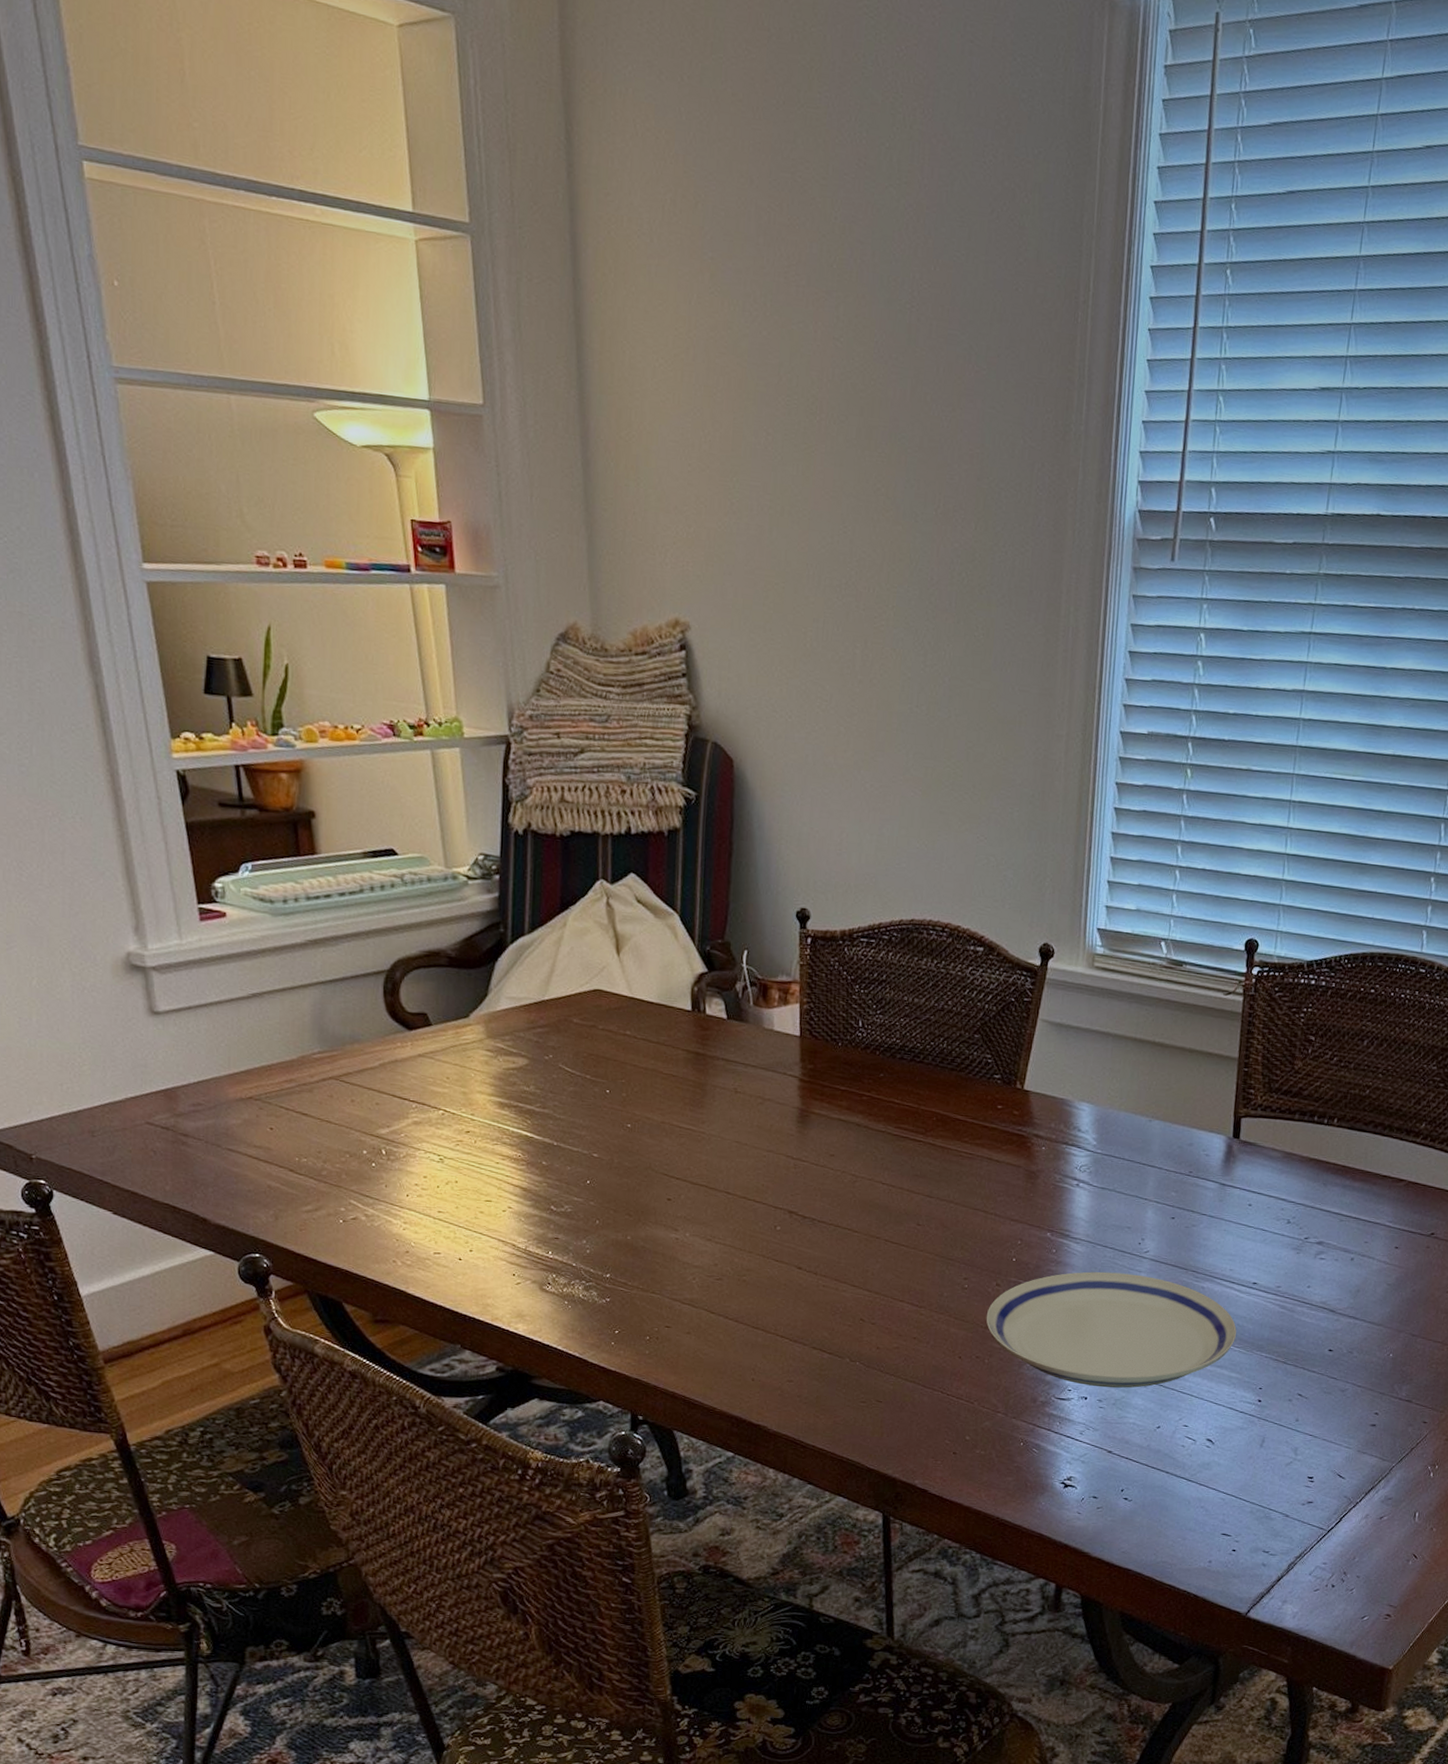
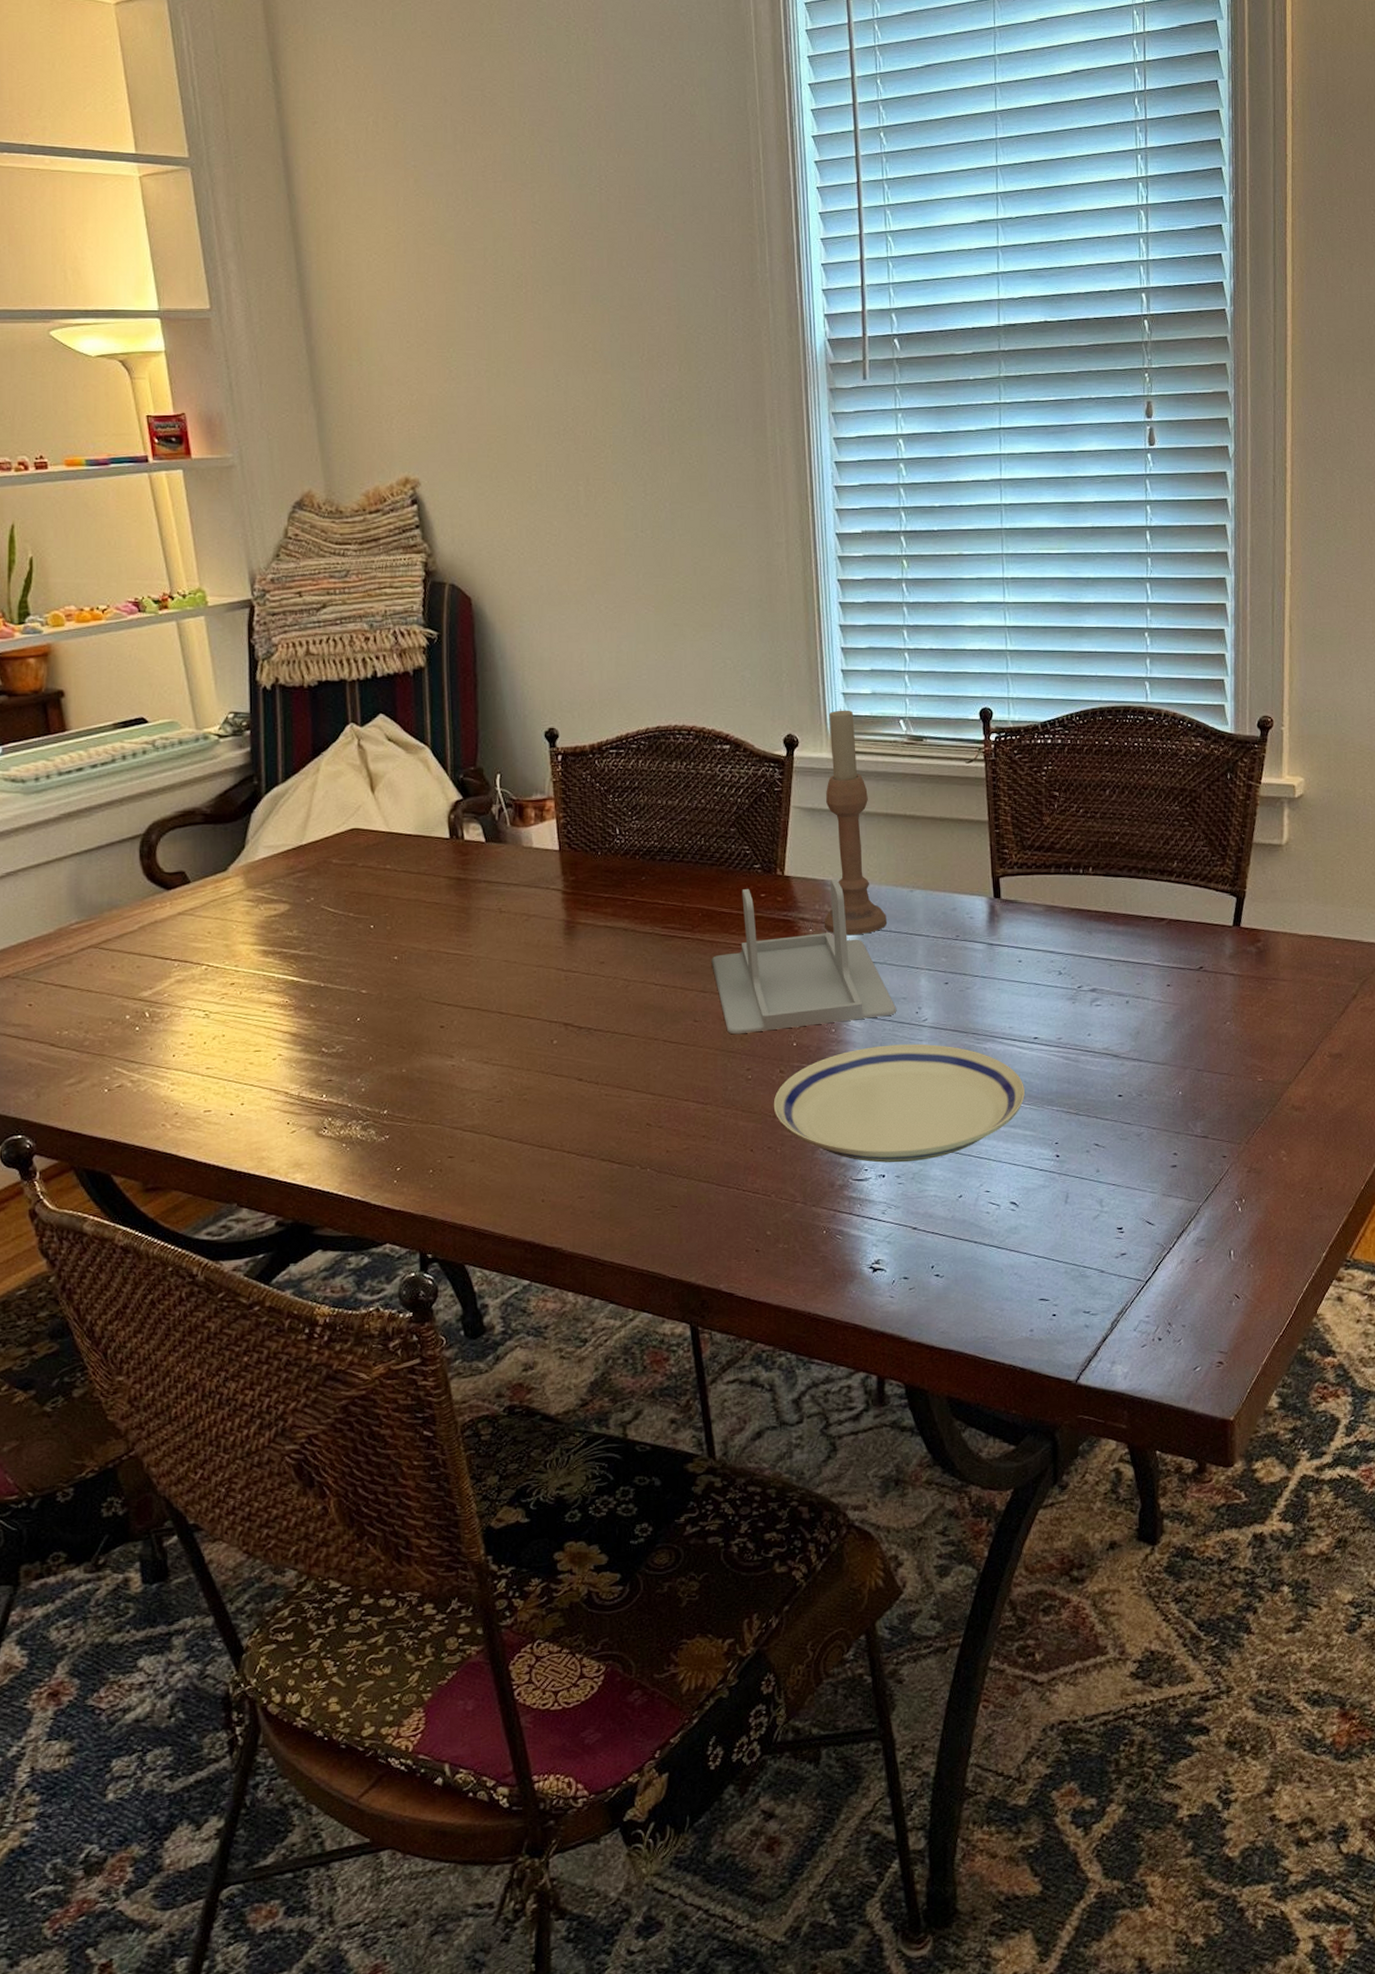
napkin holder: none [940,1098,1120,1244] -> present [711,878,897,1035]
candlestick: none [1057,921,1122,1159] -> present [824,707,887,936]

